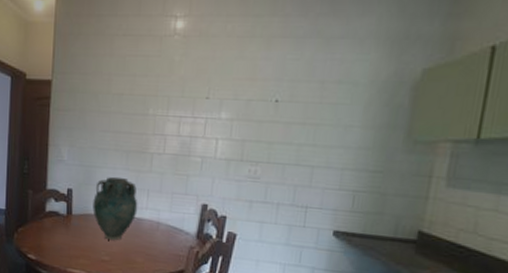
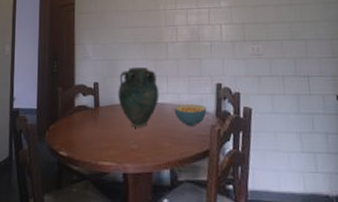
cereal bowl: none [152,221,188,245] -> present [174,104,207,126]

